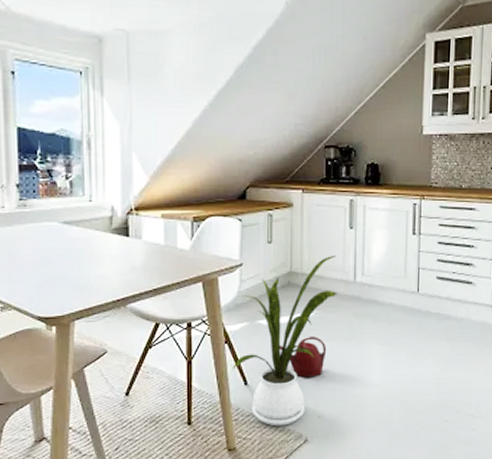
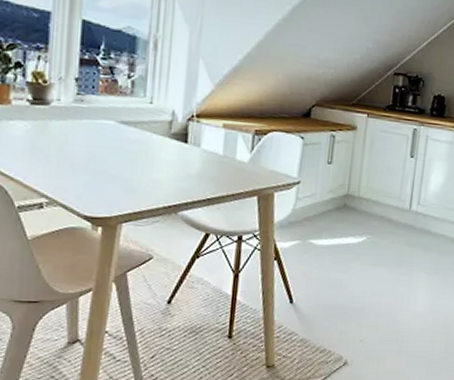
house plant: present [232,256,337,426] -> none [279,182,395,347]
watering can: present [279,337,327,379] -> none [328,260,376,302]

